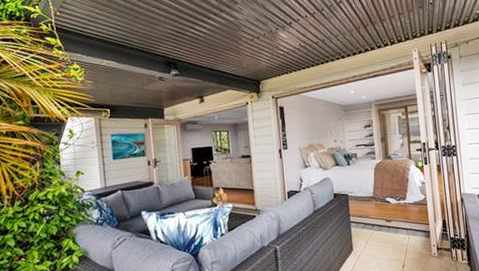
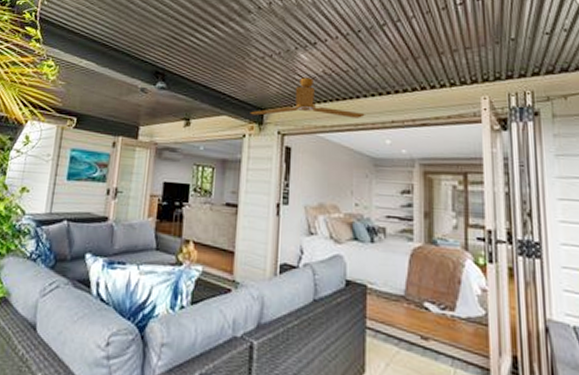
ceiling fan: none [249,51,334,87] -> present [250,77,365,118]

